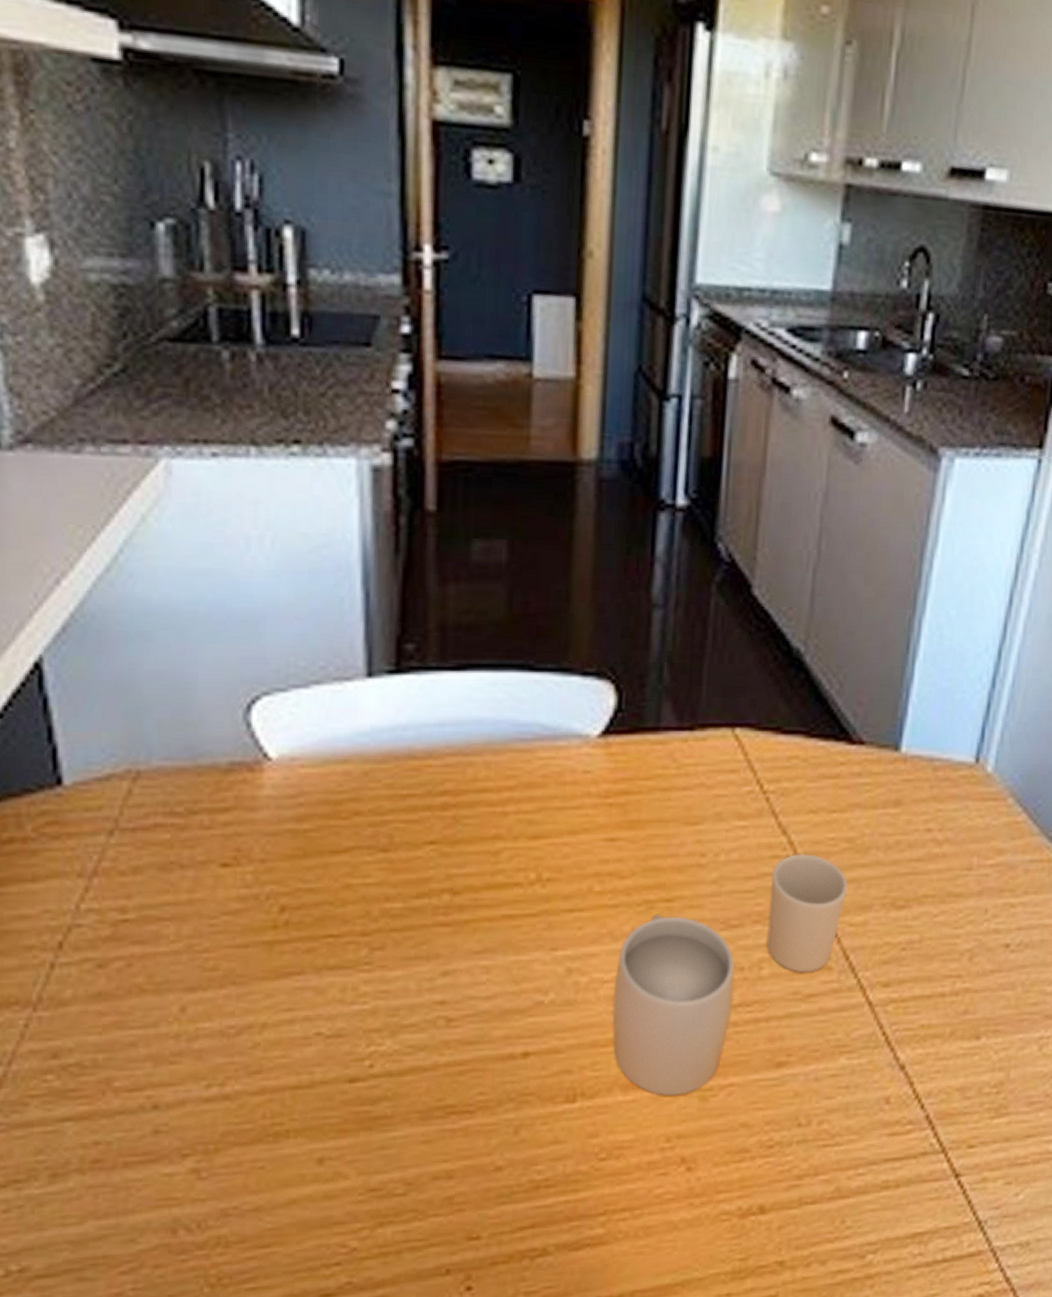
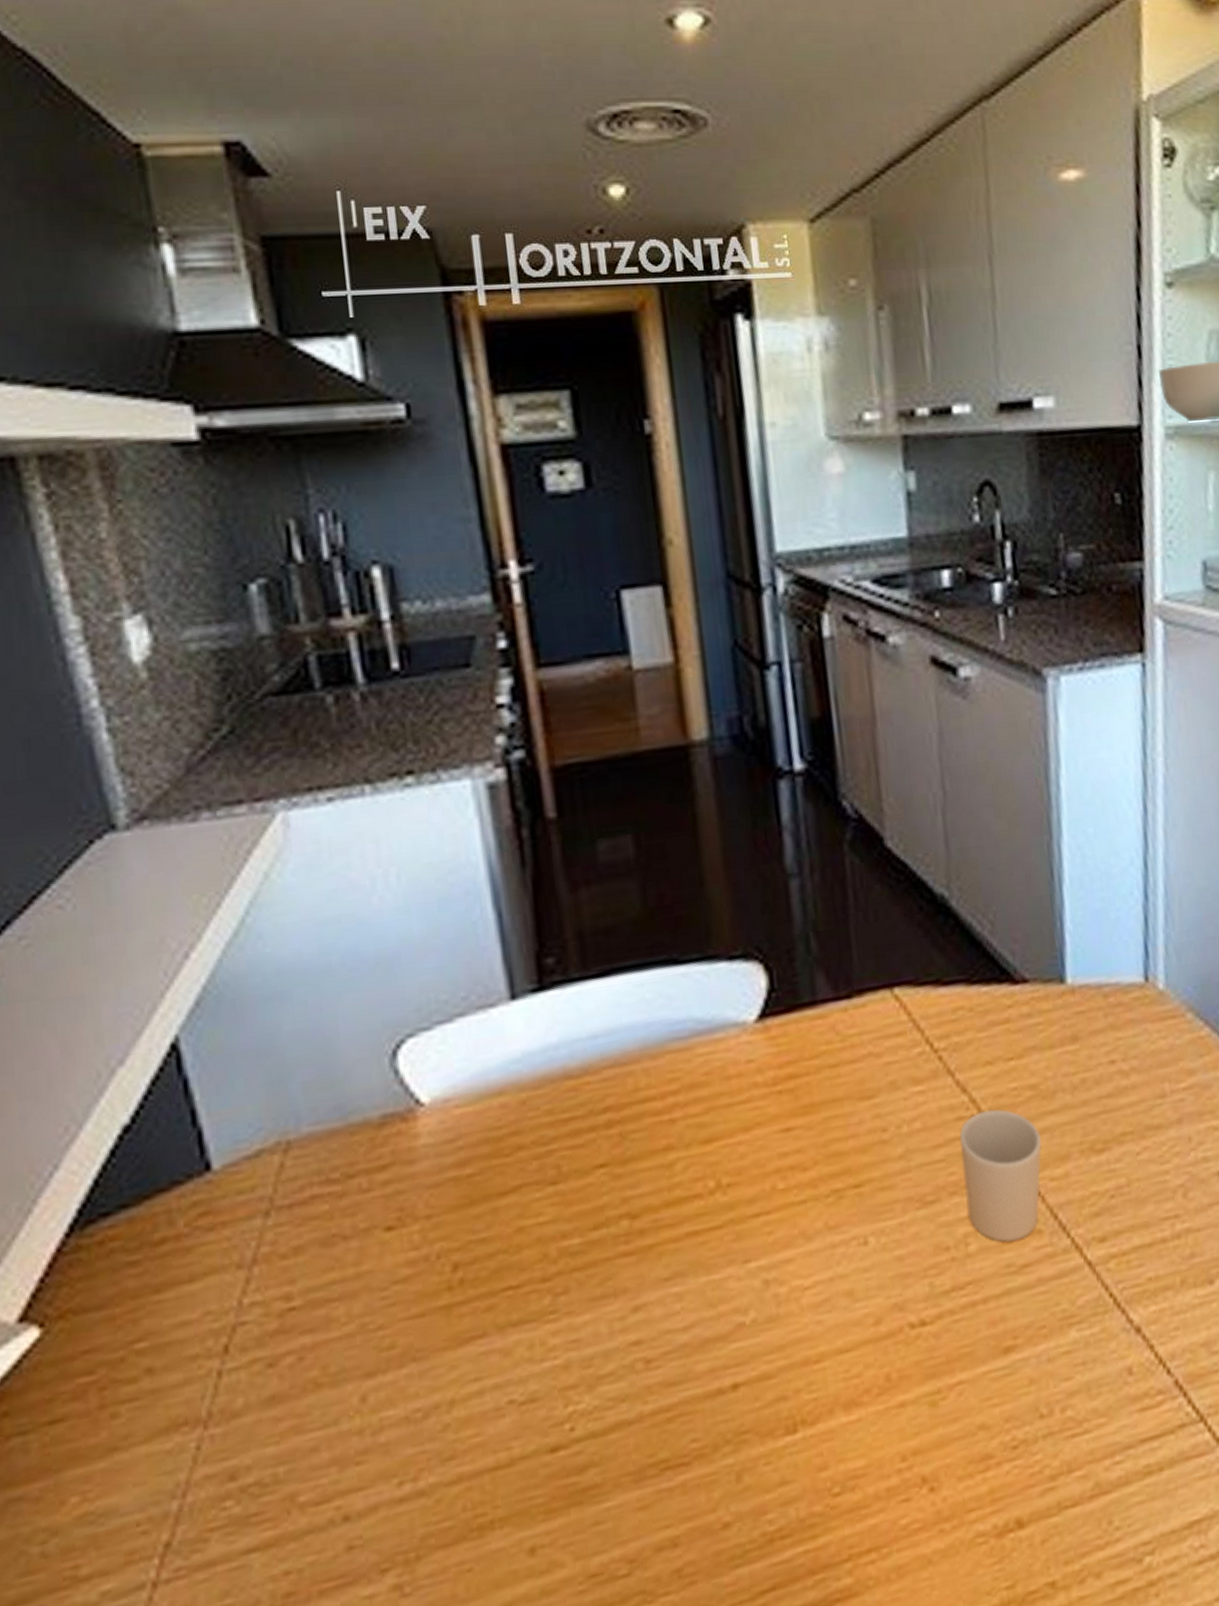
mug: present [612,914,735,1096] -> none [815,1201,947,1409]

